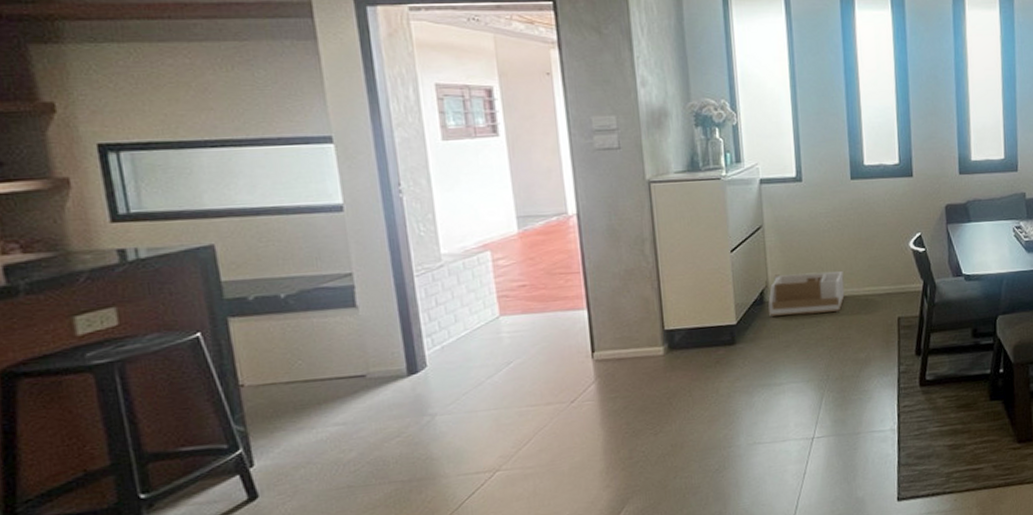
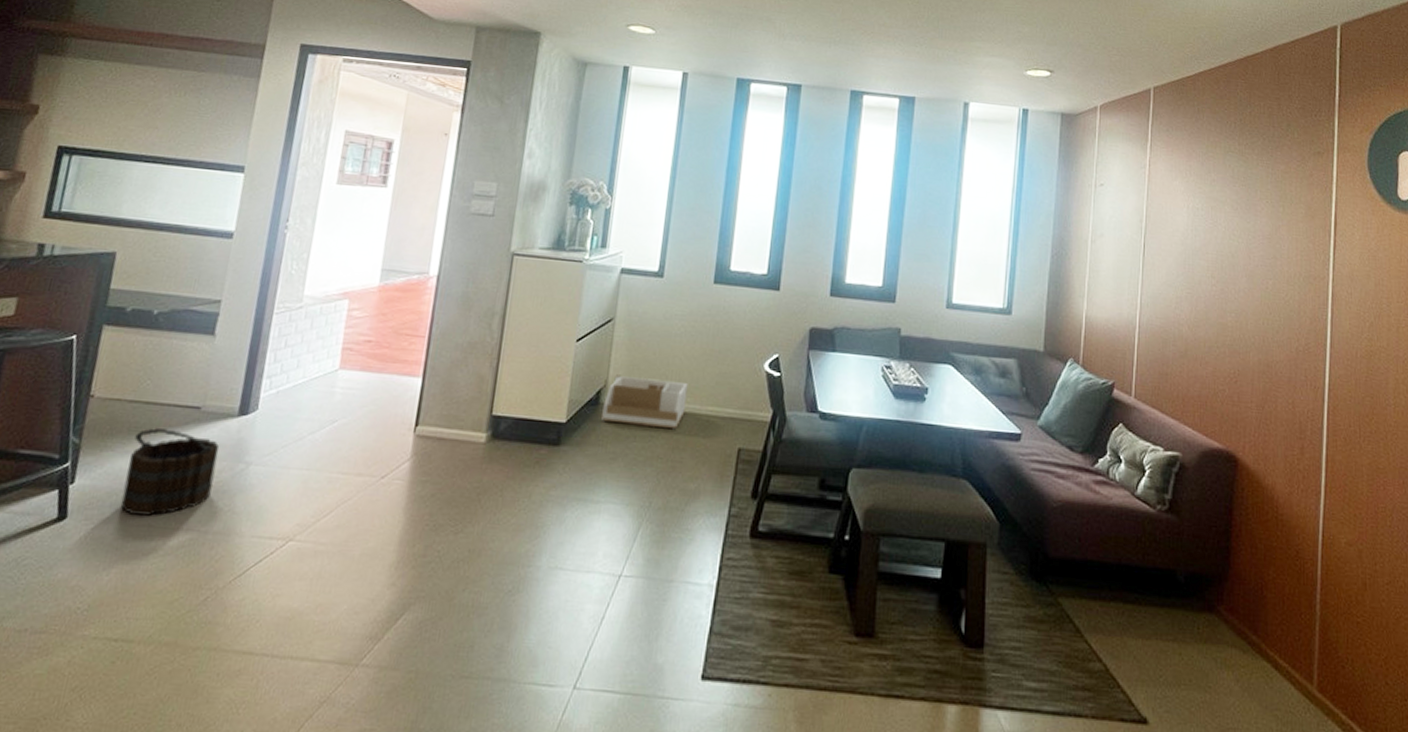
bucket: none [304,400,403,481] -> present [120,428,220,516]

